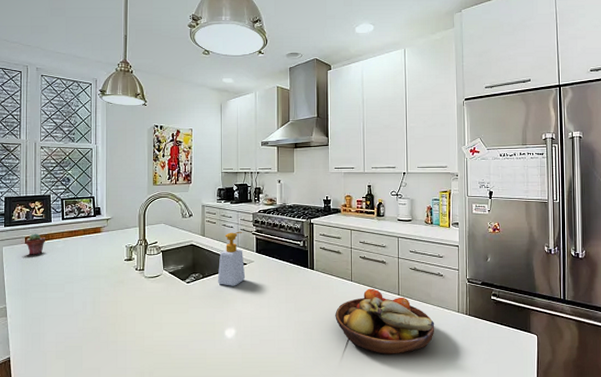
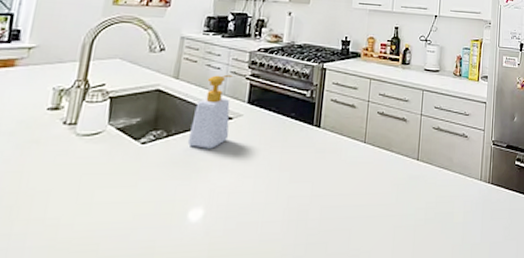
fruit bowl: present [335,288,435,356] -> none [340,152,455,237]

